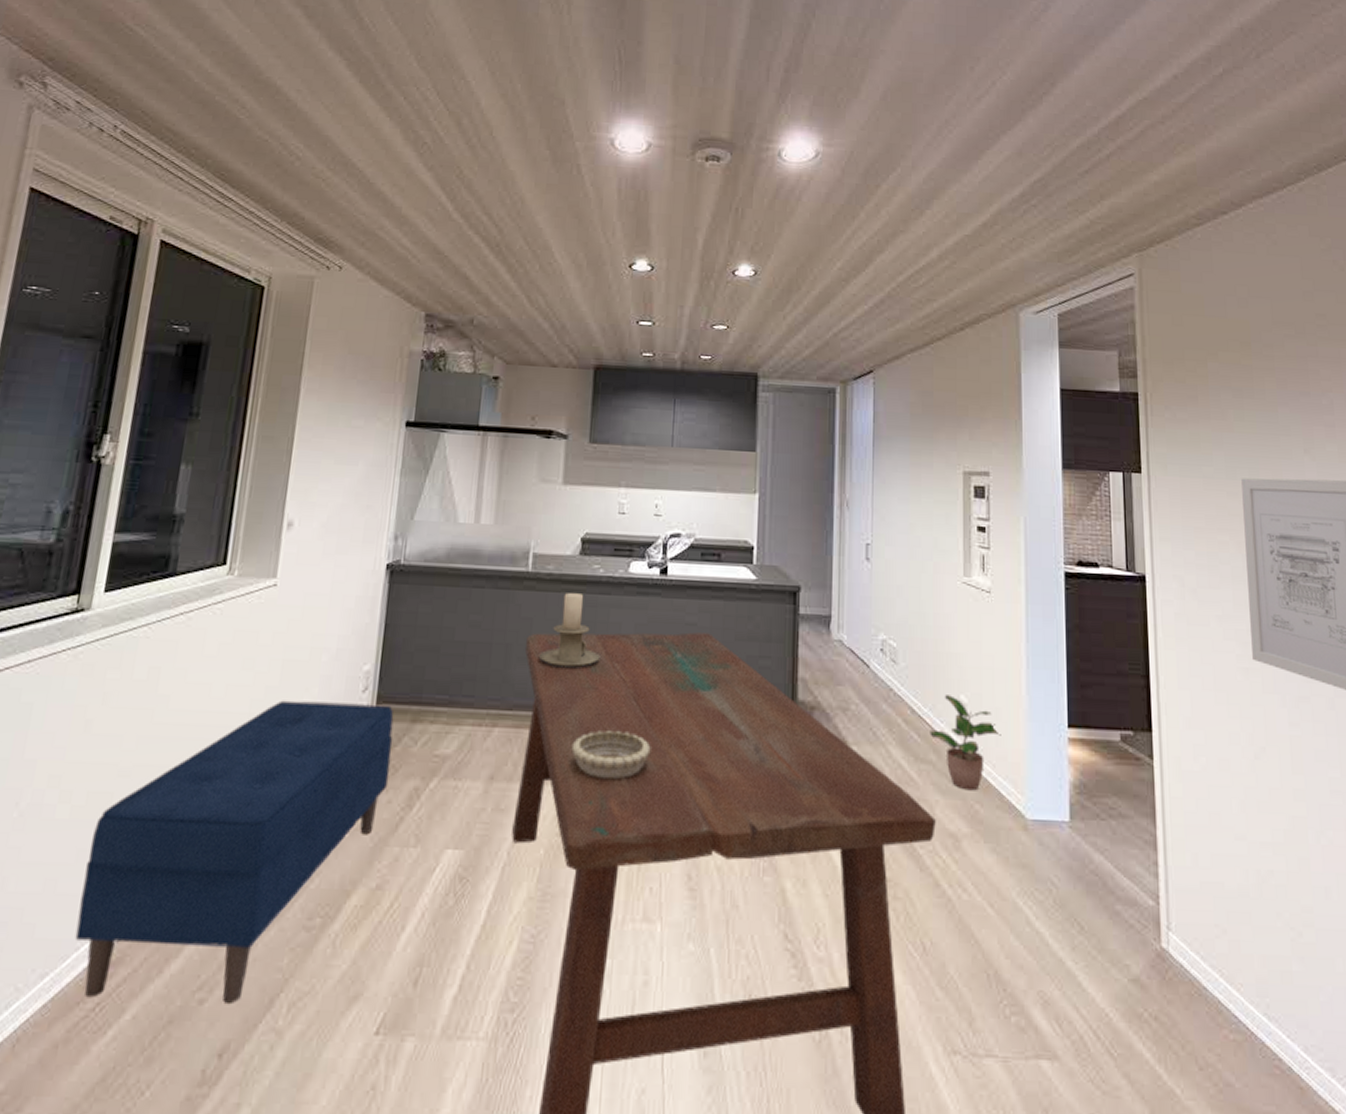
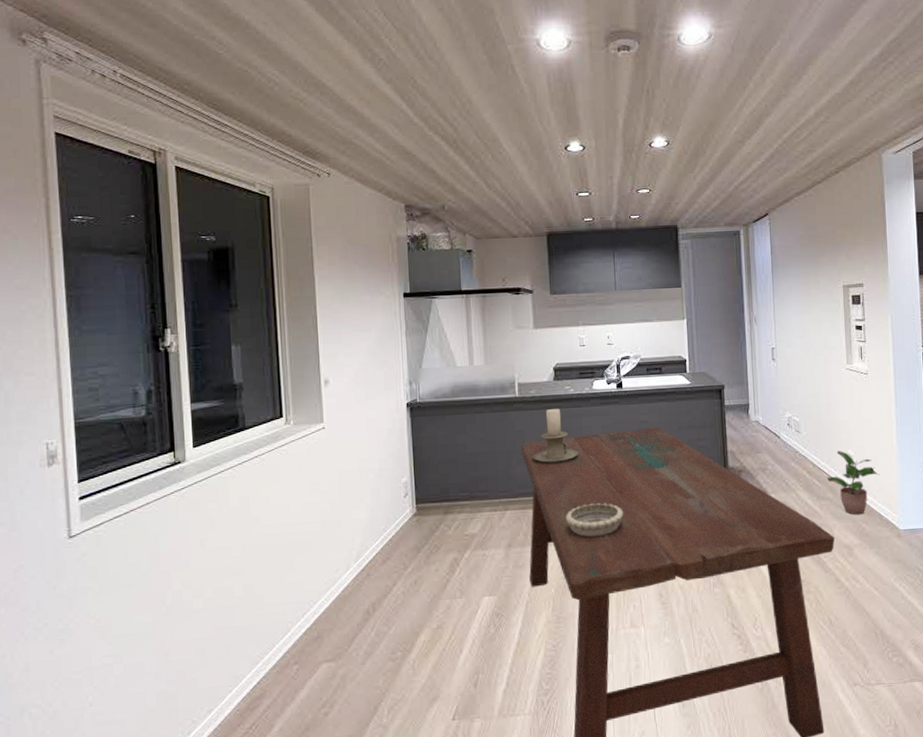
bench: present [74,700,394,1003] -> none [223,504,434,721]

